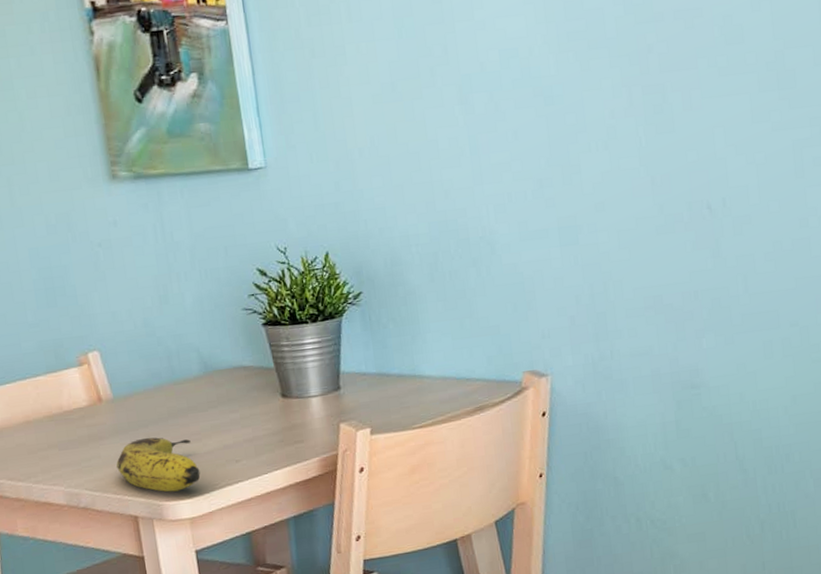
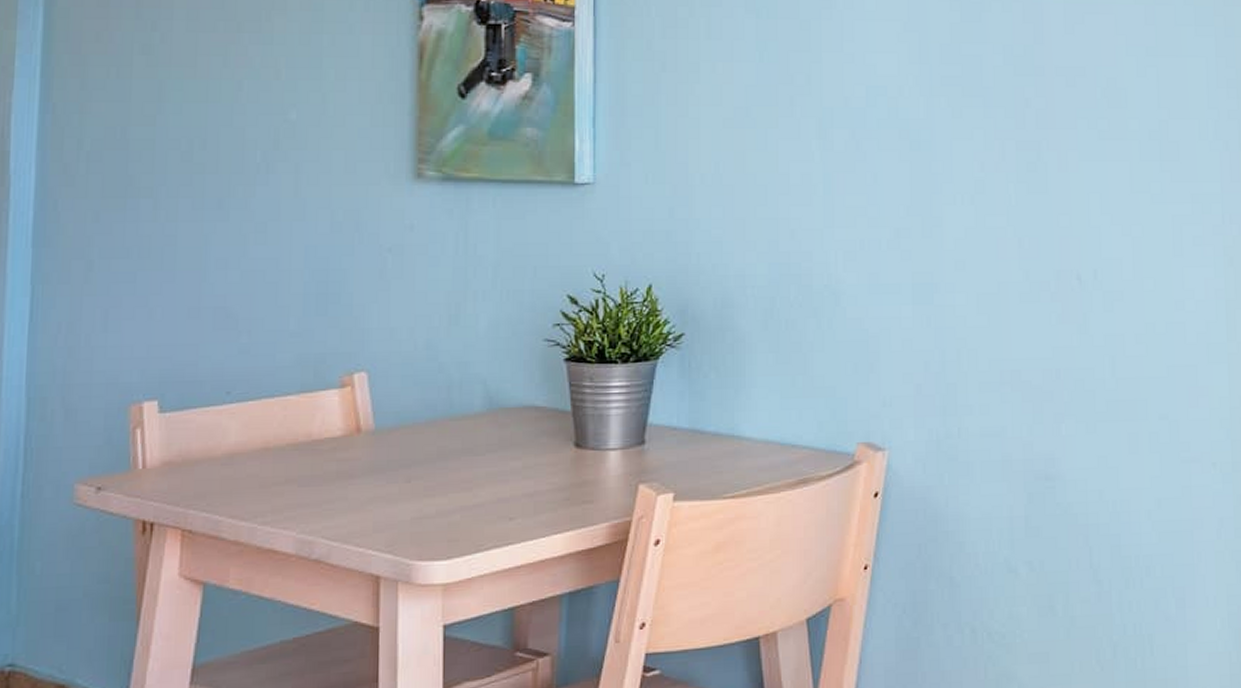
fruit: present [116,437,201,492] -> none [365,480,464,550]

